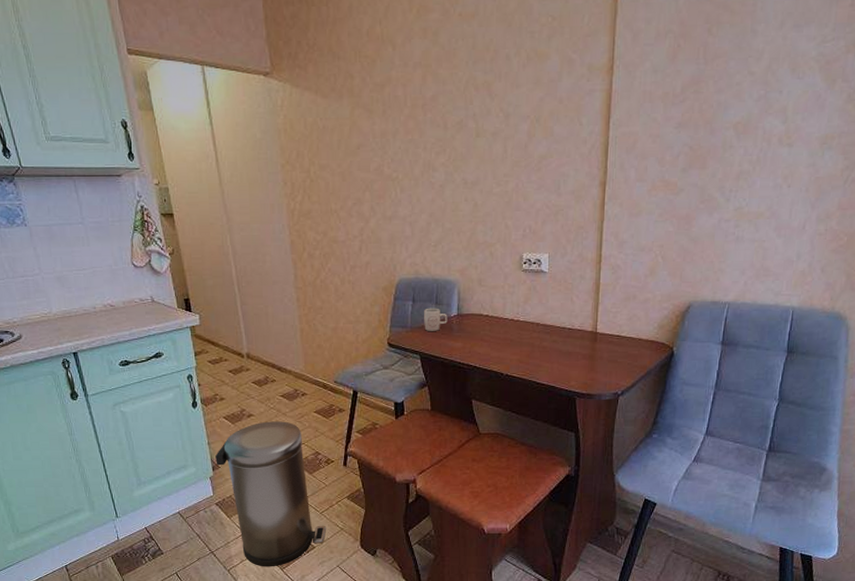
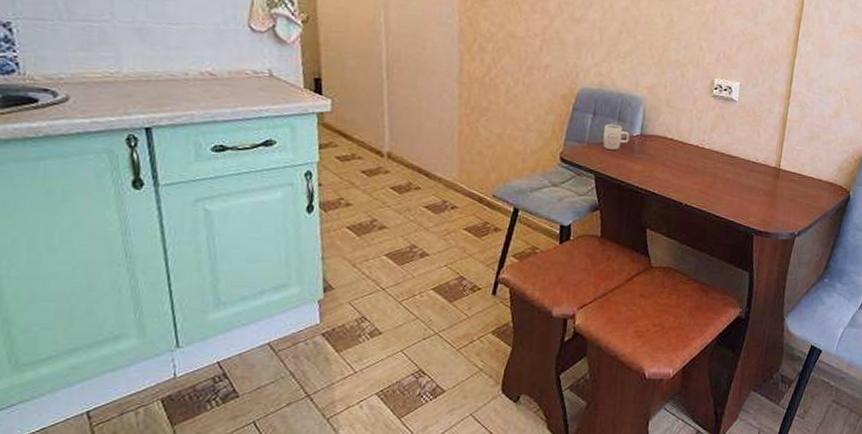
pedal bin: present [215,421,327,567] -> none [329,236,463,415]

